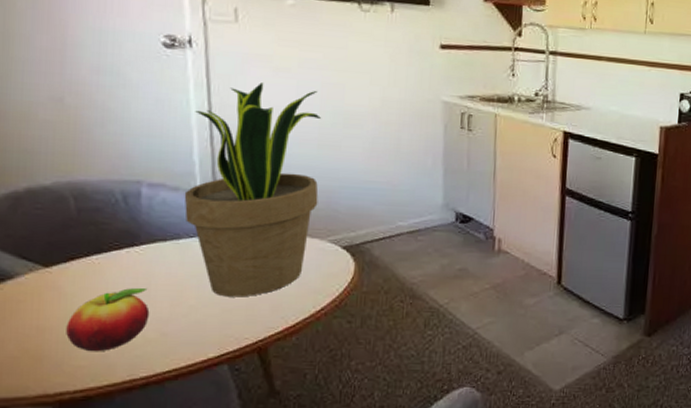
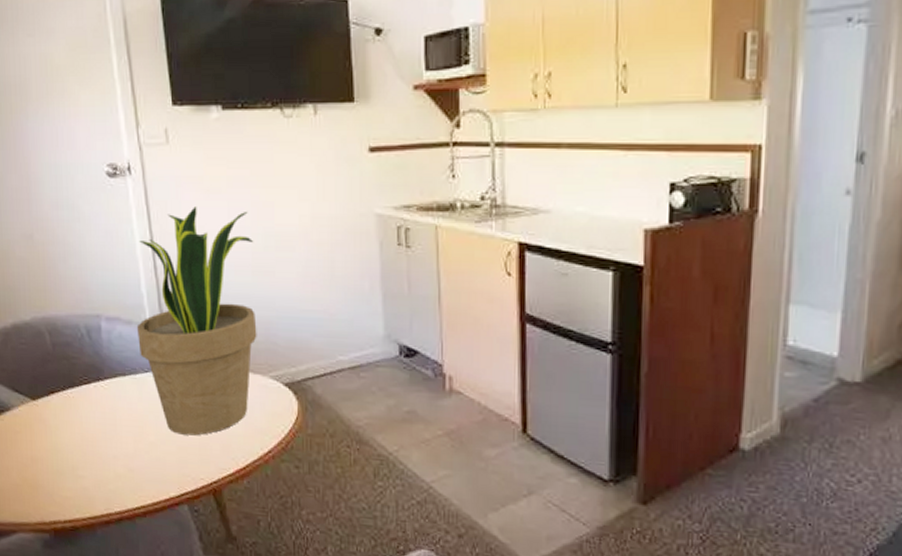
fruit: present [66,288,150,352] -> none [53,422,118,484]

